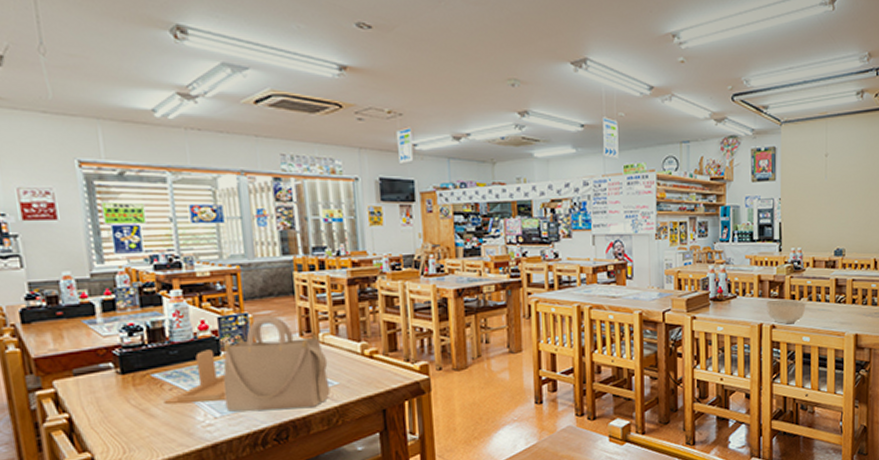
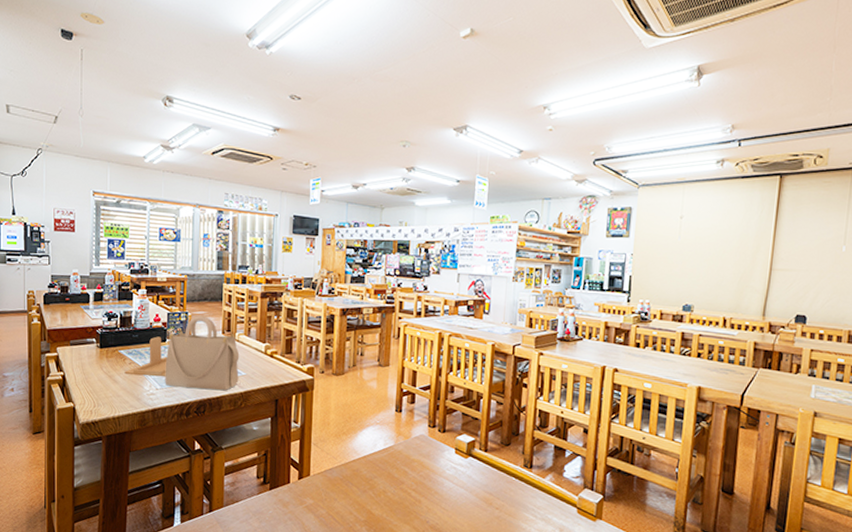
bowl: present [766,300,806,325] -> none [610,346,650,370]

